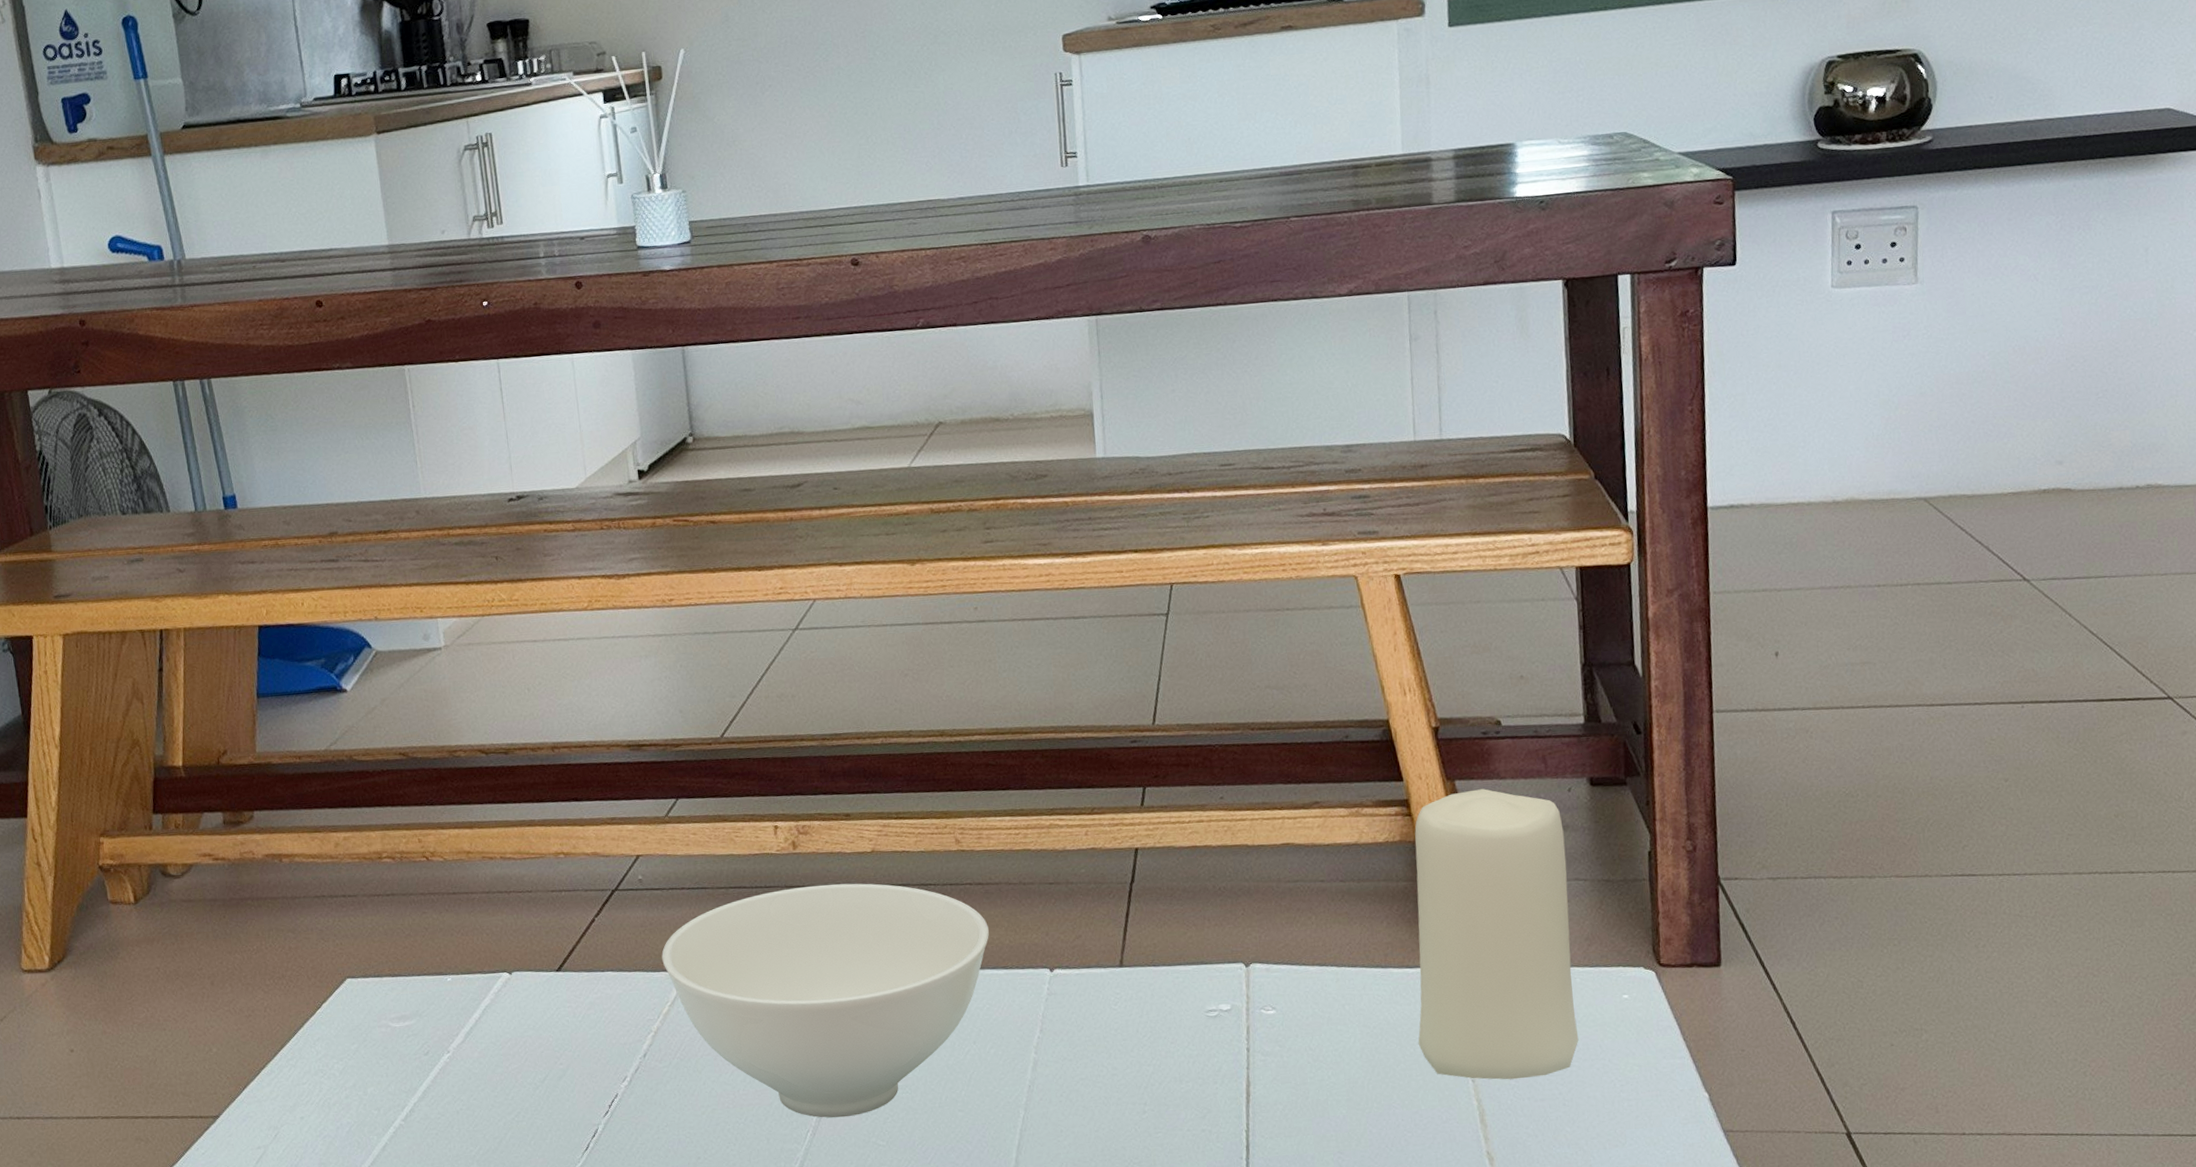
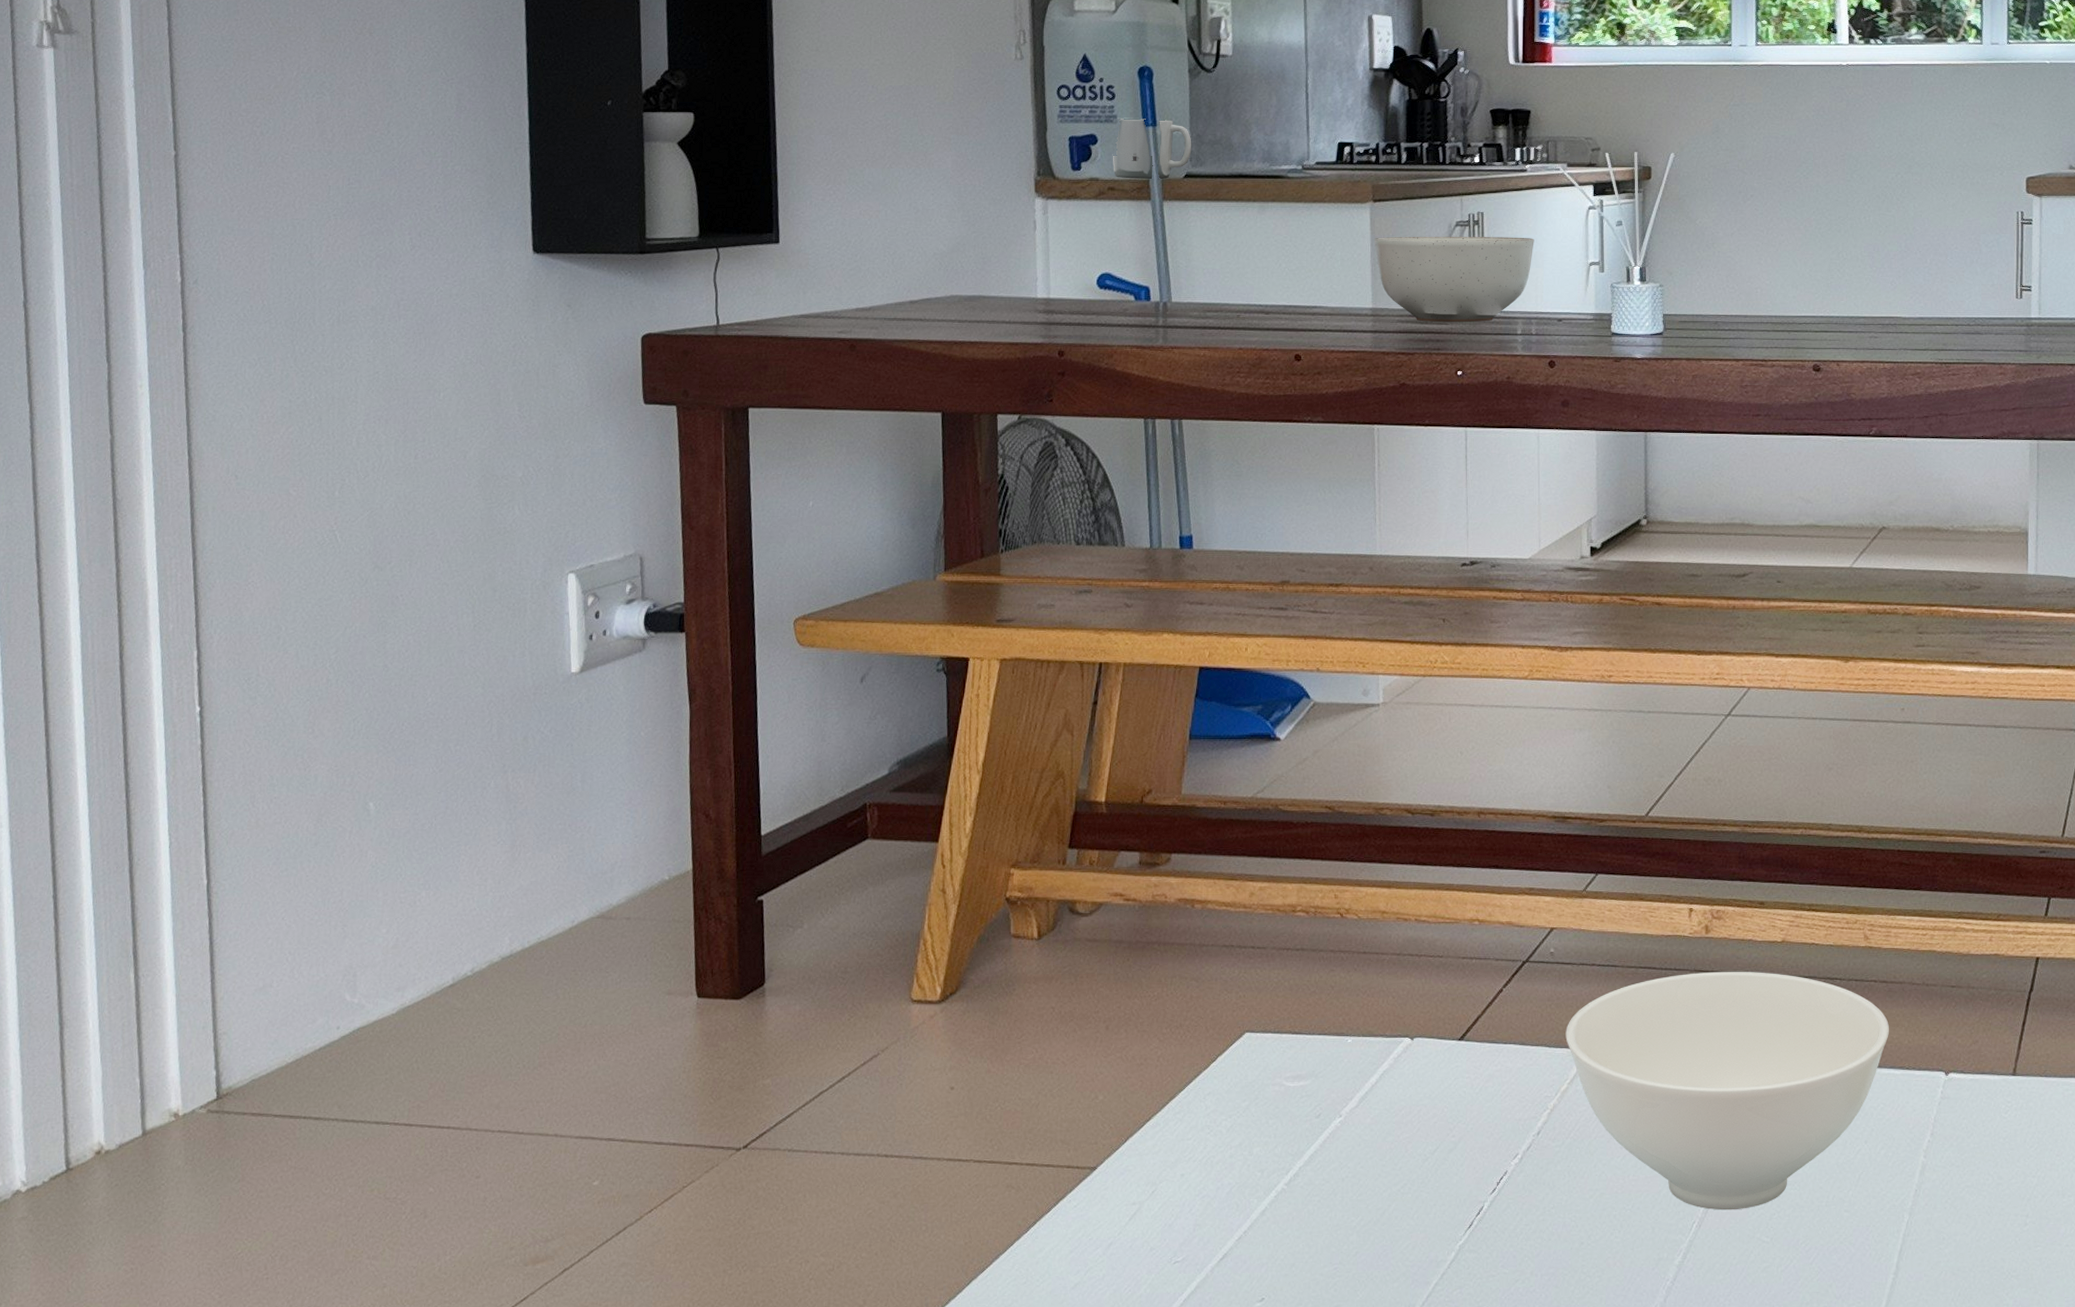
mug: none [107,69,187,136] -> present [1112,118,1192,179]
bowl: none [382,155,548,254] -> present [1373,236,1534,323]

